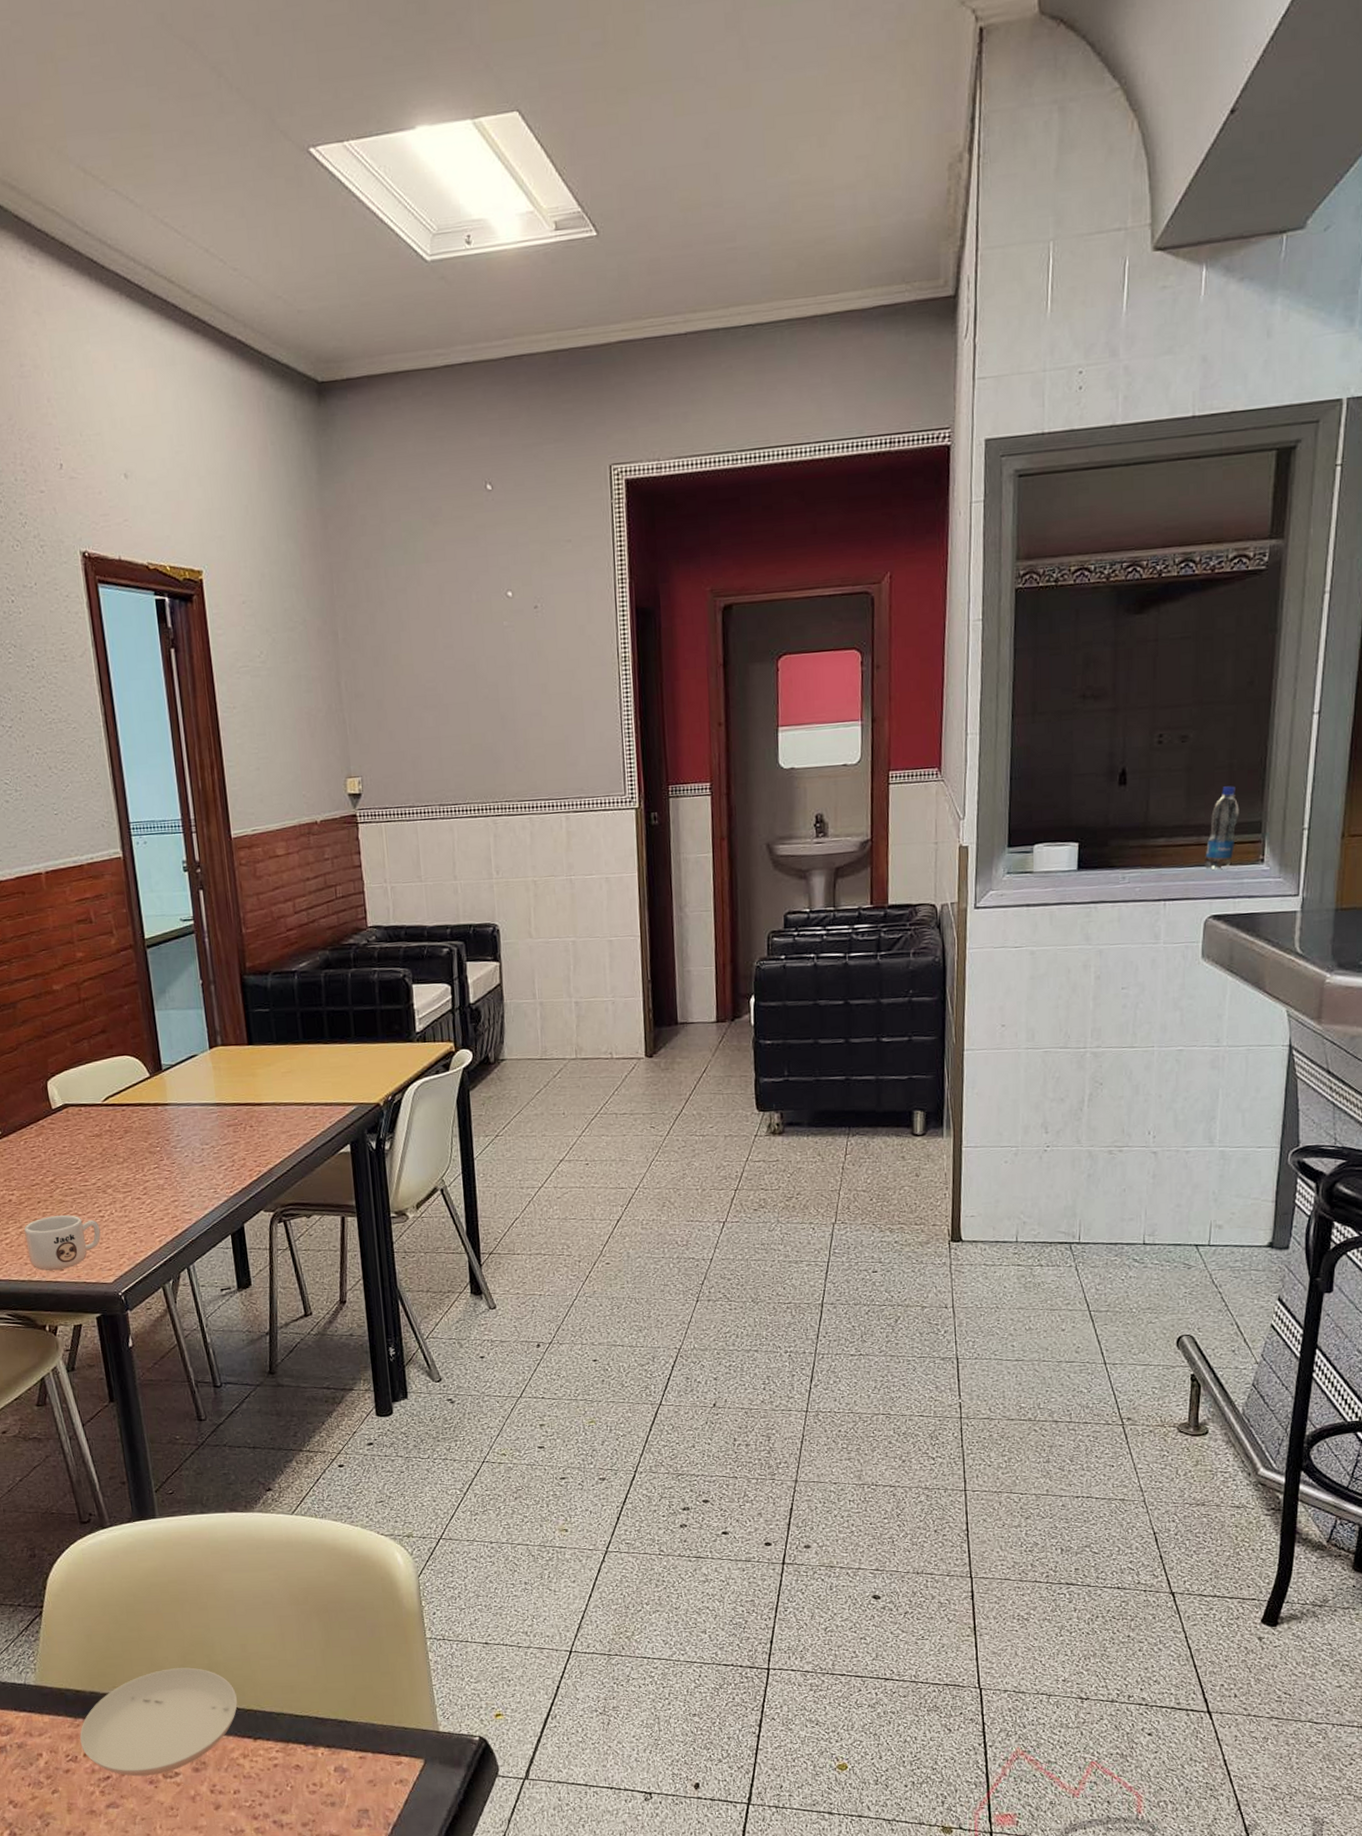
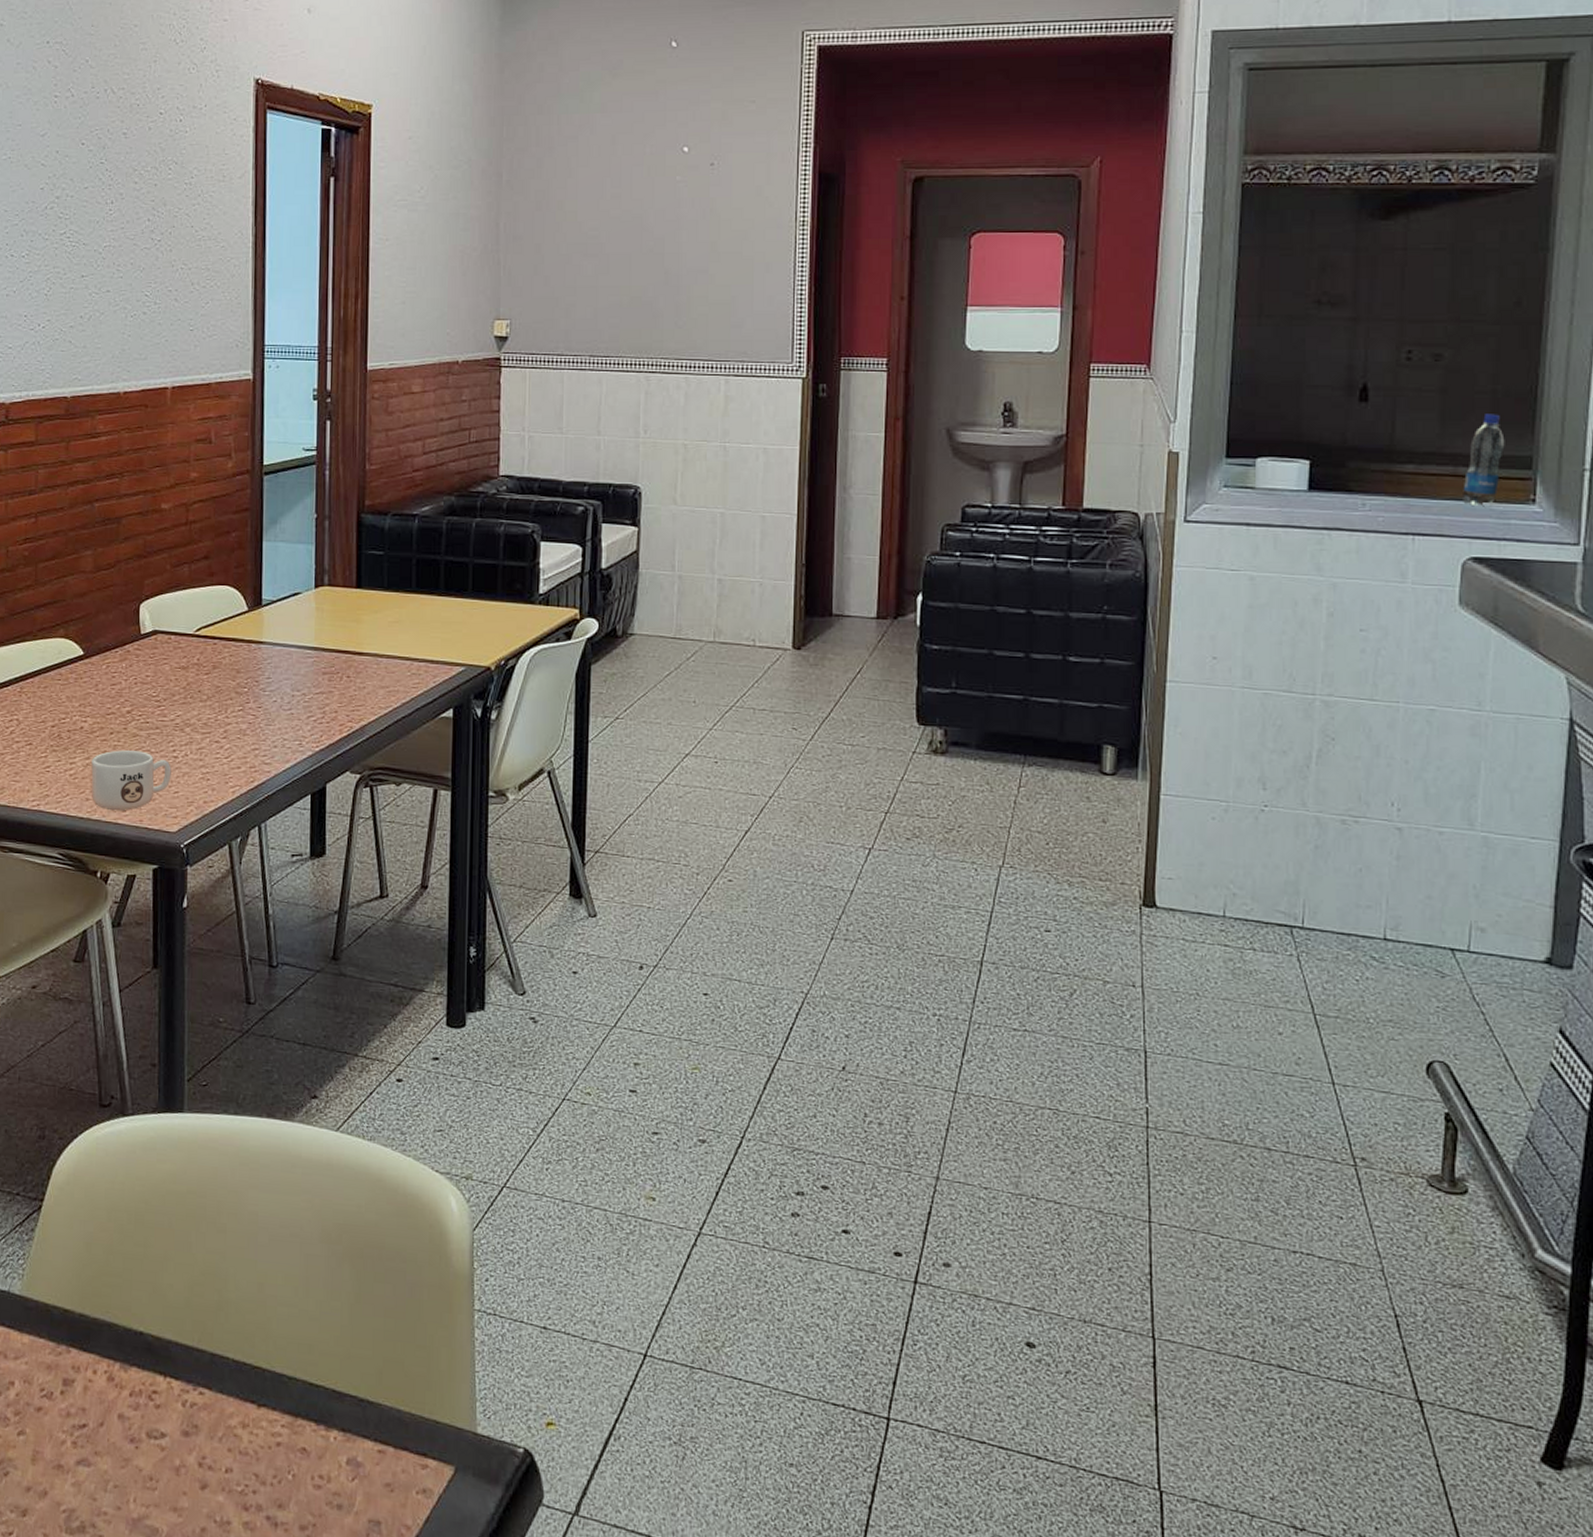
saucer: present [80,1667,238,1777] -> none [60,1299,246,1432]

